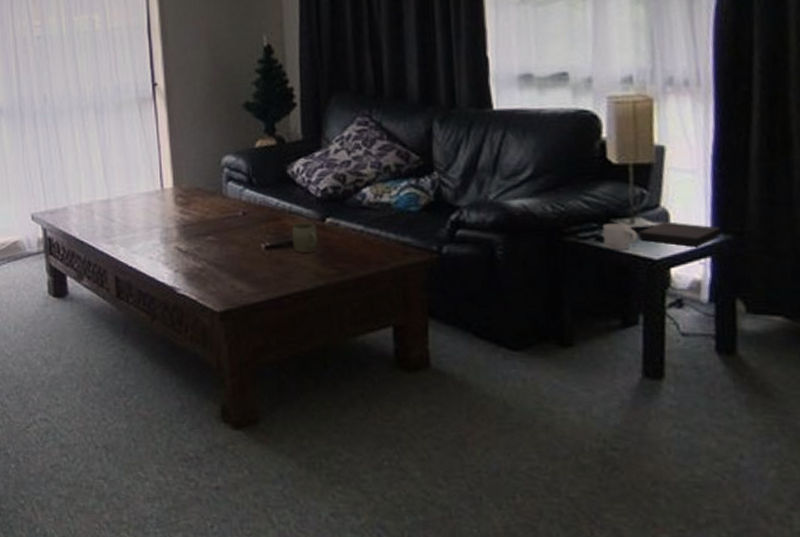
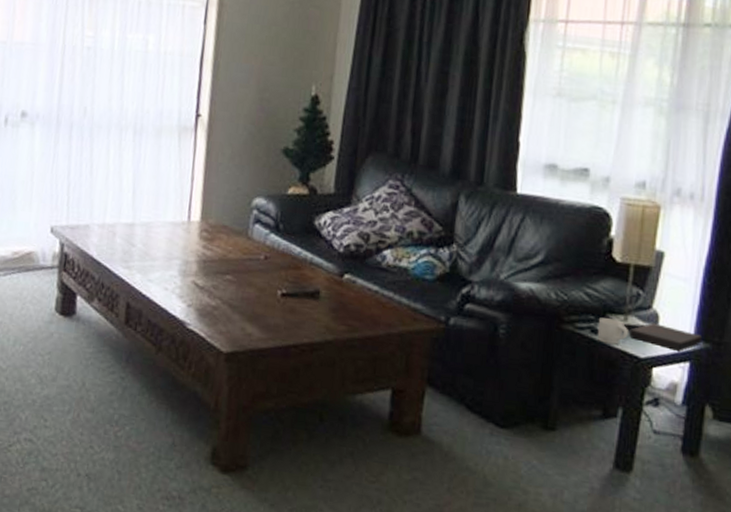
mug: present [291,222,318,253] -> none [308,274,335,306]

